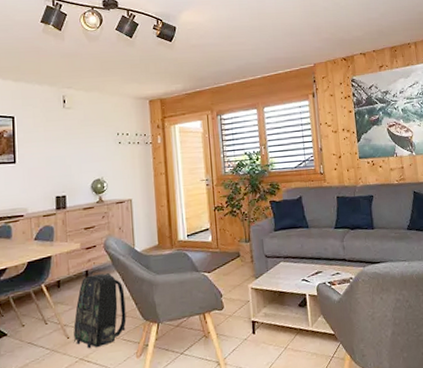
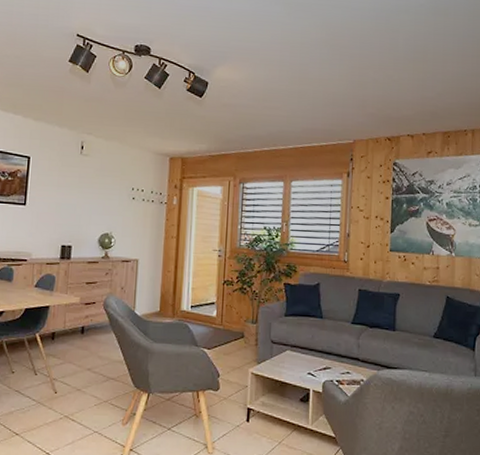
backpack: present [73,273,126,349] -> none [61,332,119,408]

